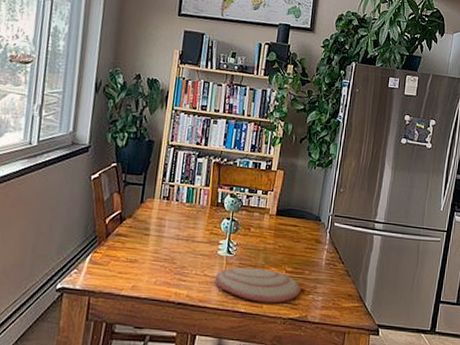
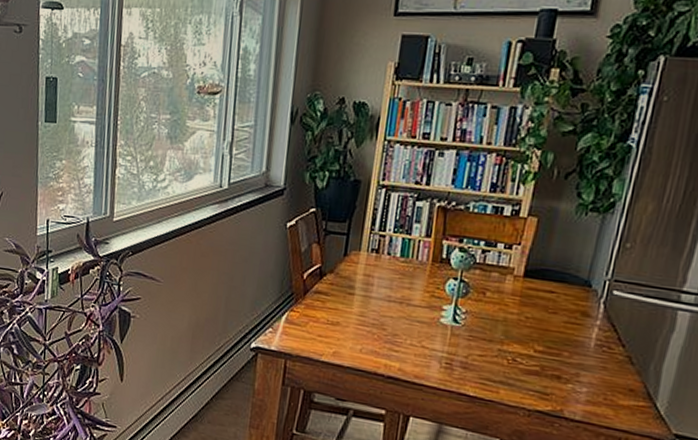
plate: present [215,267,302,303] -> none [435,340,557,390]

